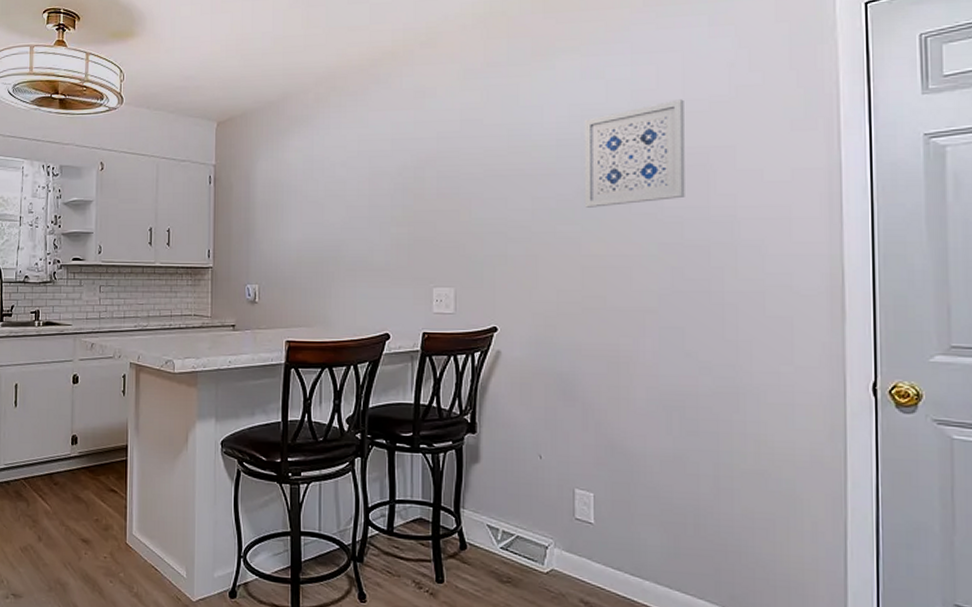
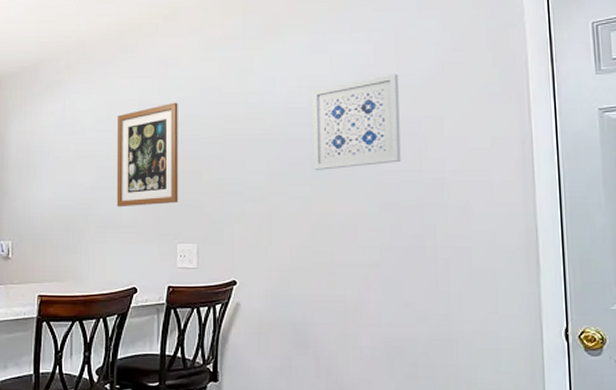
wall art: none [368,136,435,249] -> present [116,102,179,207]

